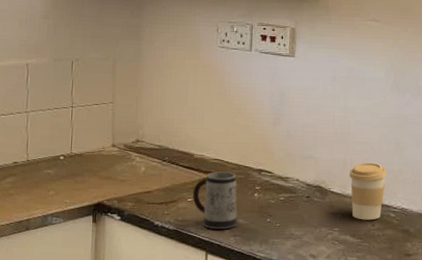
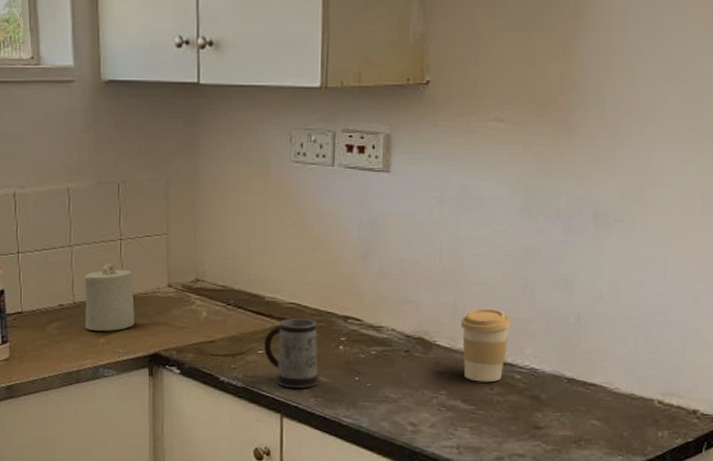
candle: none [36,126,82,185] -> present [84,263,135,331]

